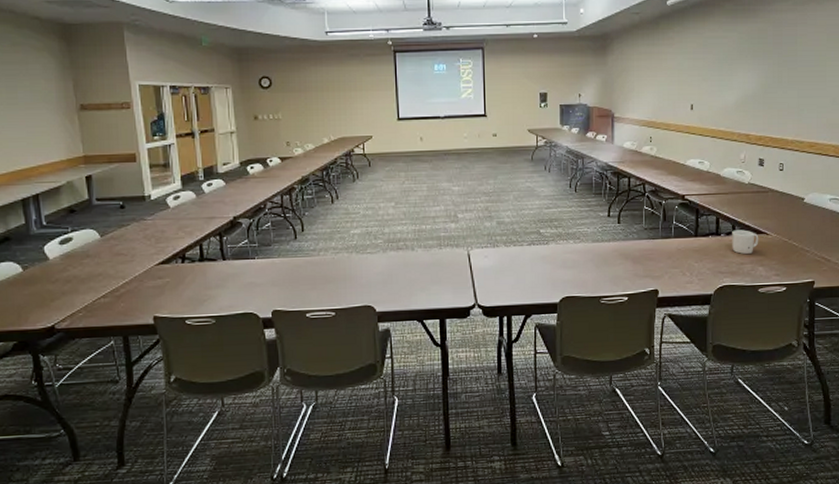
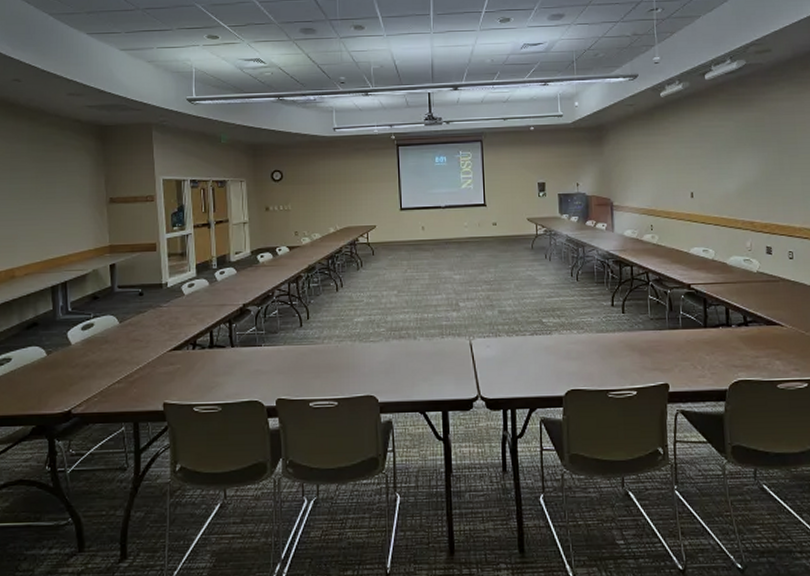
mug: present [732,229,759,255] -> none [743,321,774,348]

